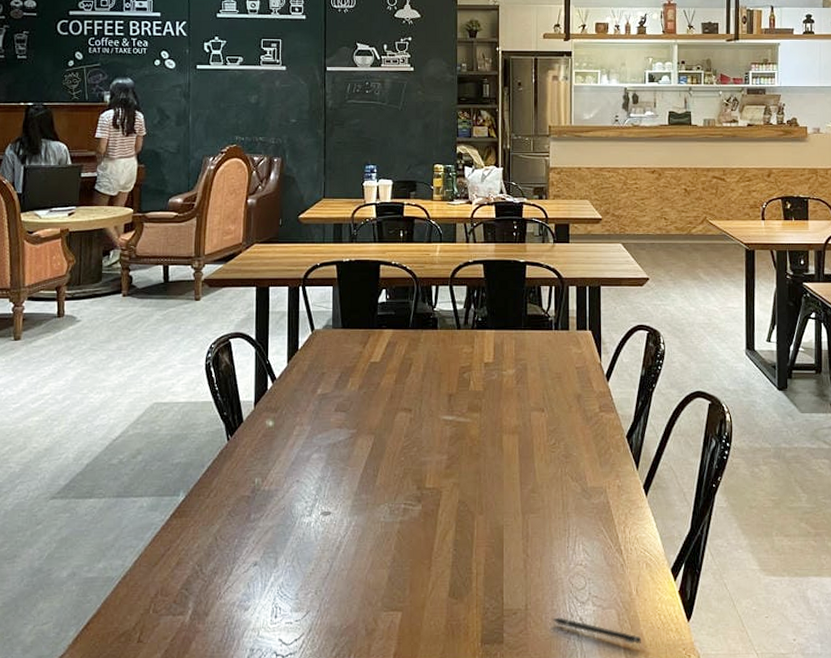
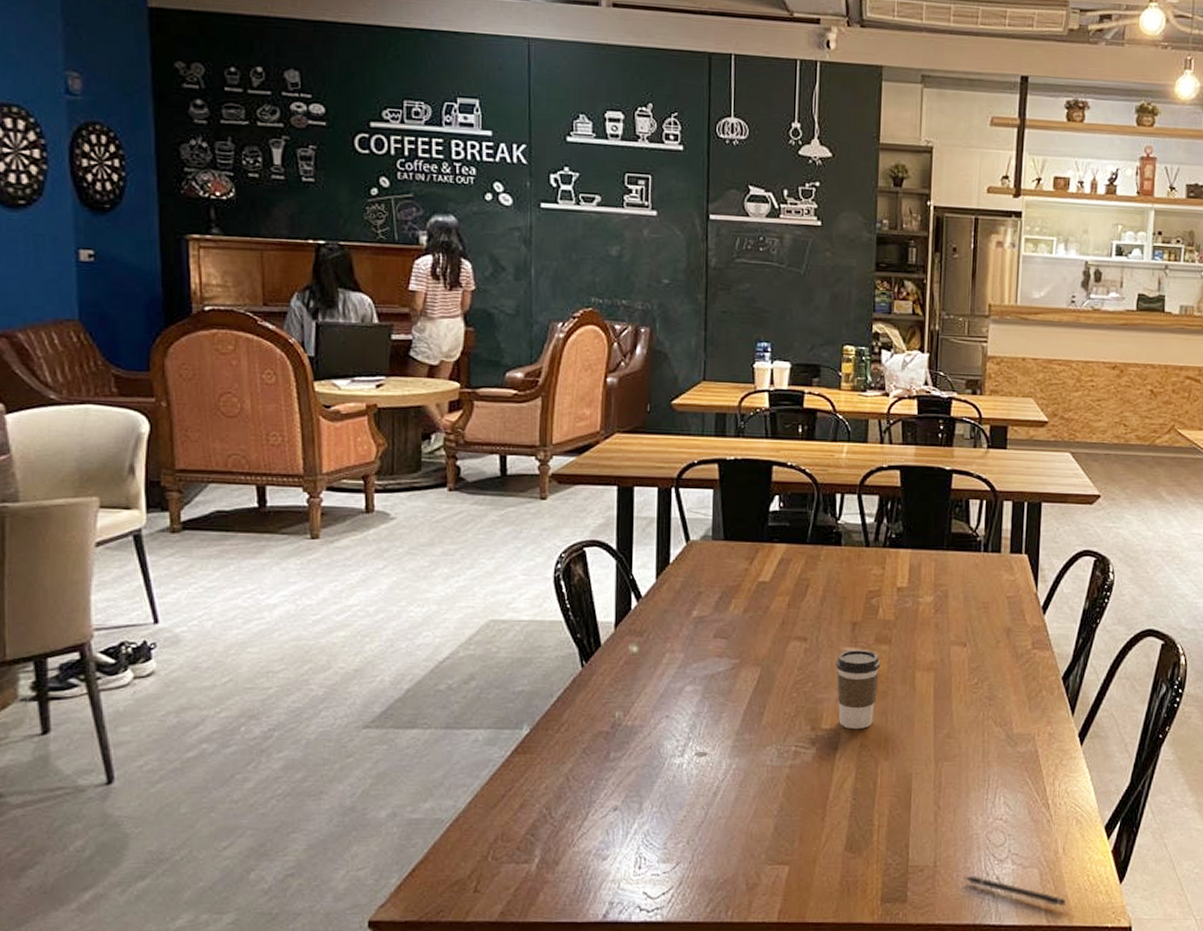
coffee cup: none [436,417,473,488] -> present [836,649,881,730]

